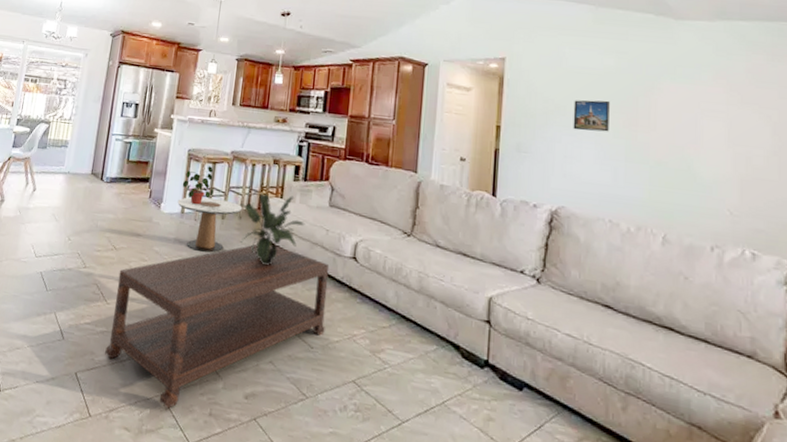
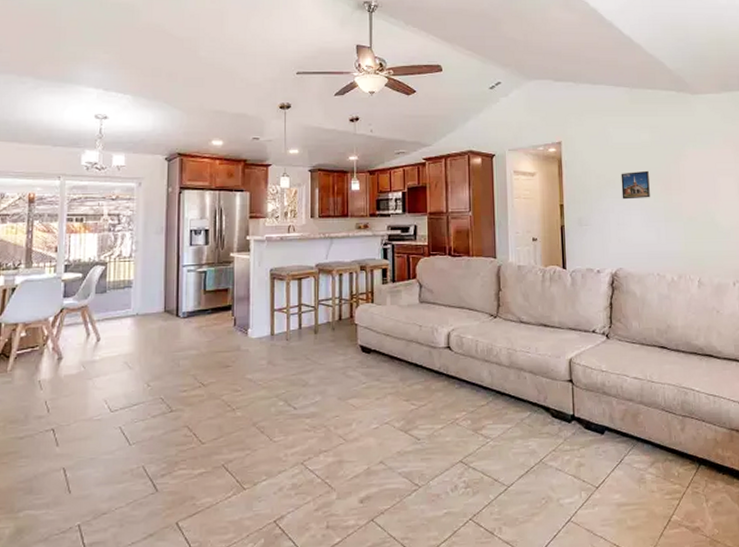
coffee table: present [105,244,330,409] -> none [207,349,429,533]
side table: present [177,197,243,252] -> none [265,314,334,370]
potted plant: present [182,166,214,205] -> none [268,283,303,325]
potted plant: present [239,193,305,266] -> none [330,299,399,371]

